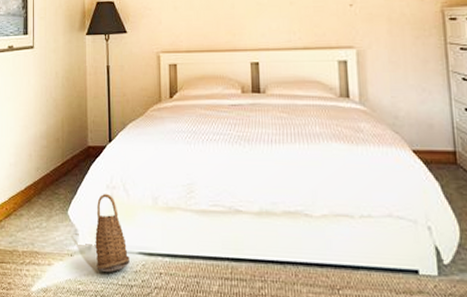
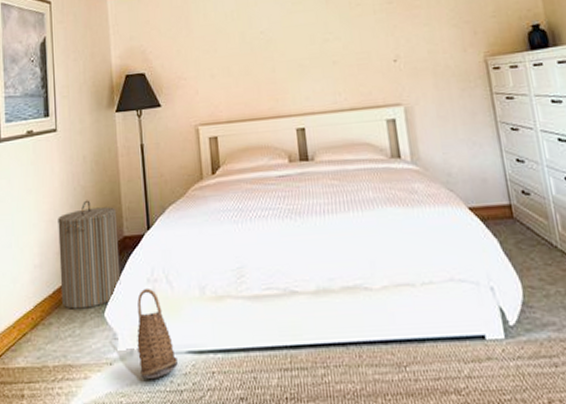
laundry hamper: none [31,111,84,205] -> present [58,200,121,309]

